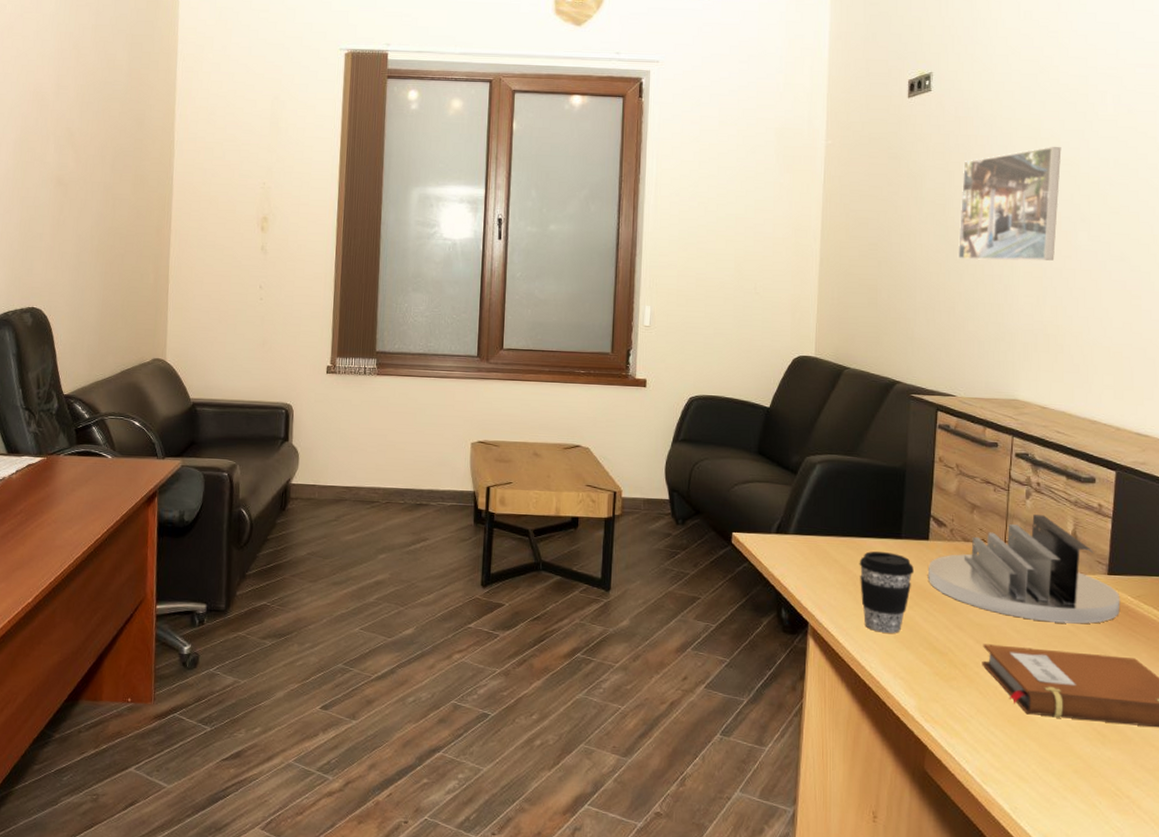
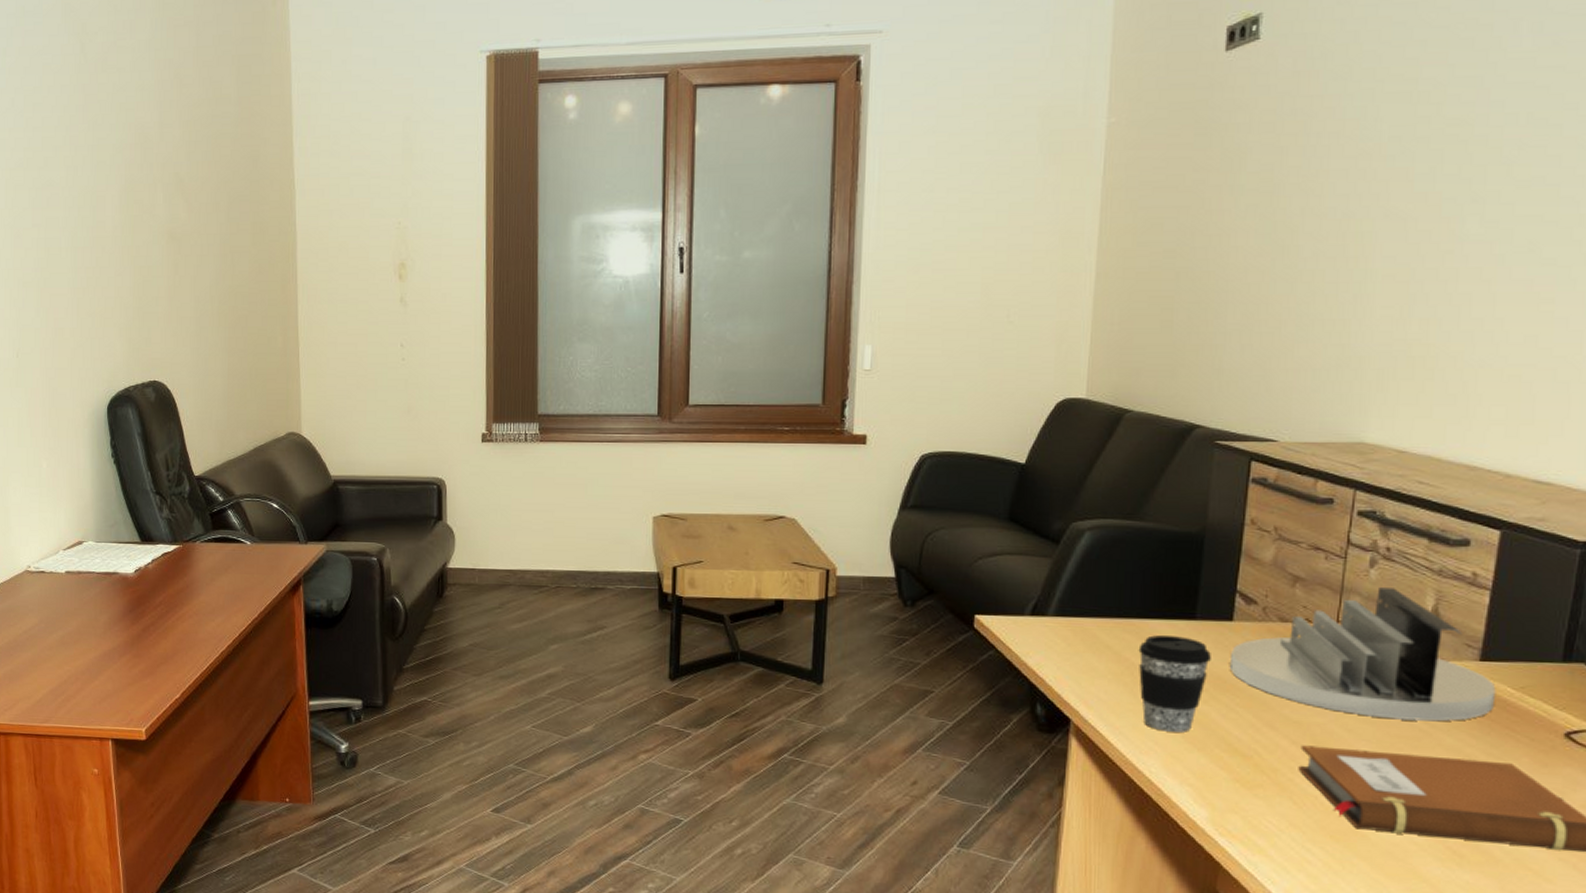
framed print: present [957,147,1062,261] -> none [1288,102,1448,264]

